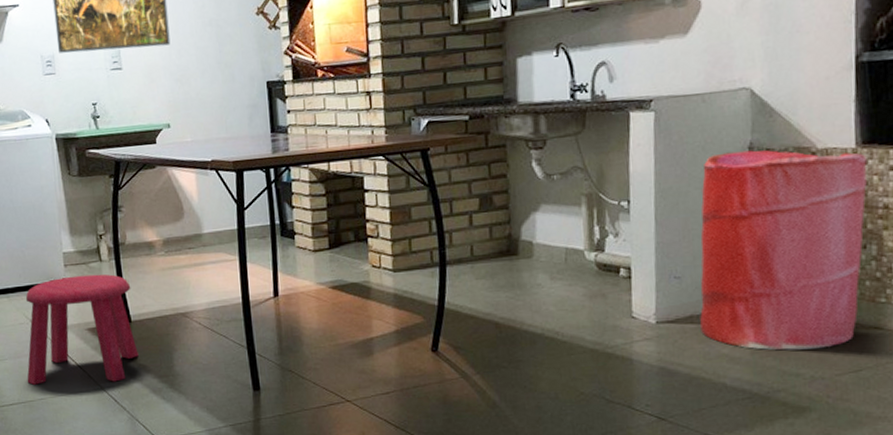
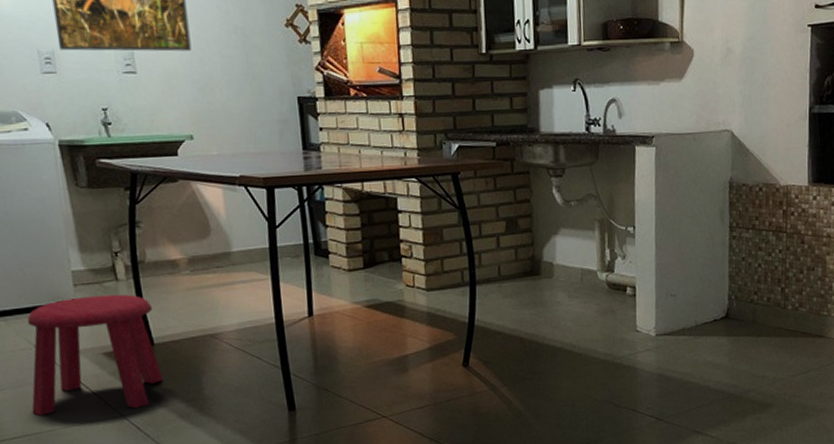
laundry hamper: present [700,150,867,351] -> none [690,185,816,357]

